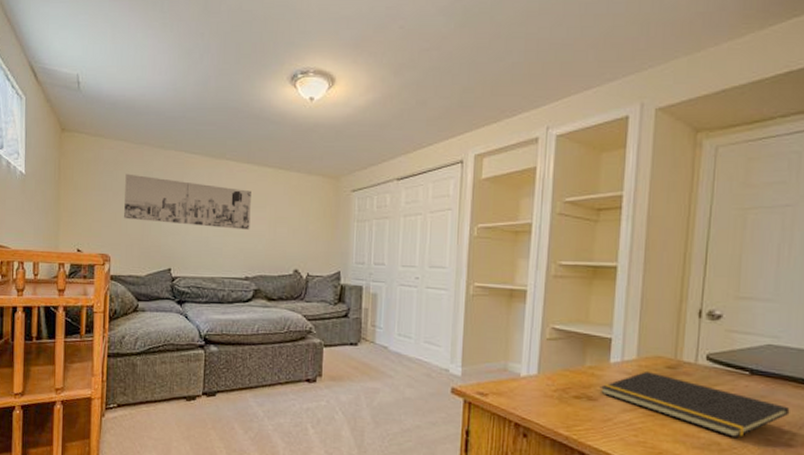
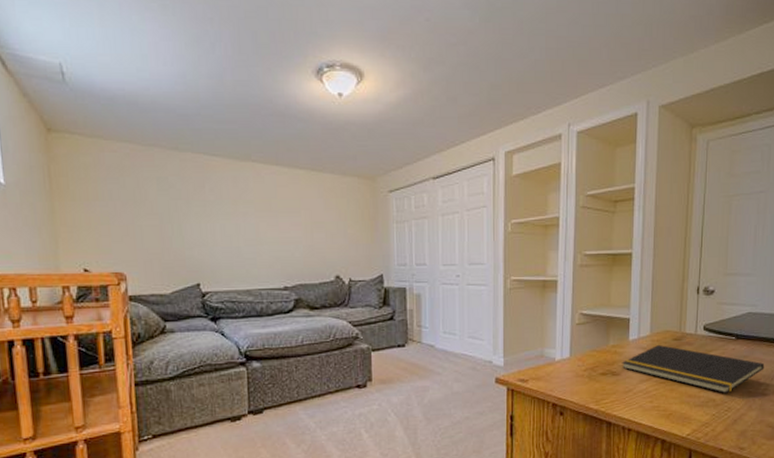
wall art: present [124,173,251,230] -> none [135,180,285,237]

